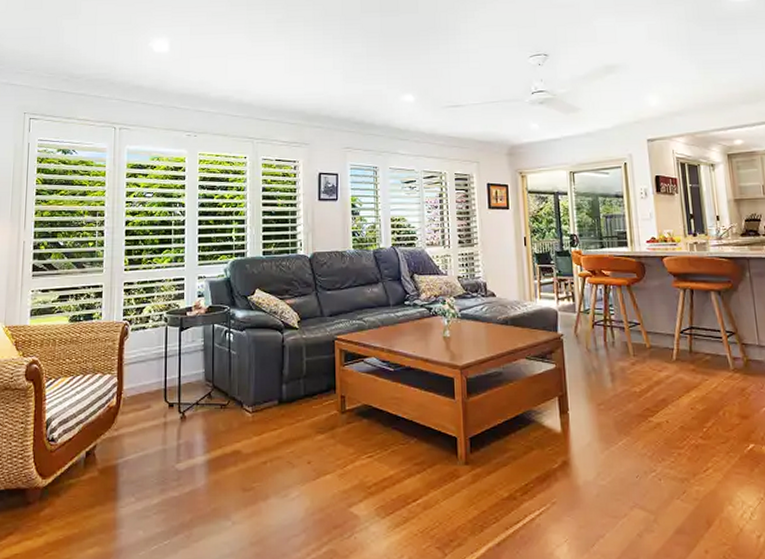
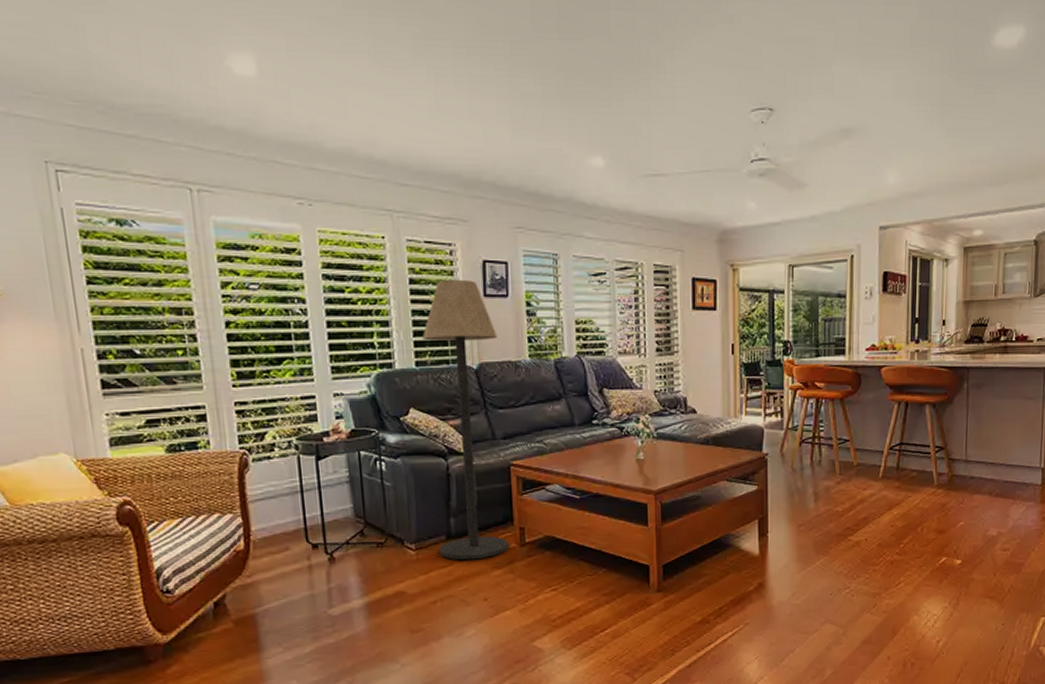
floor lamp: none [269,187,331,424] -> present [422,279,508,560]

